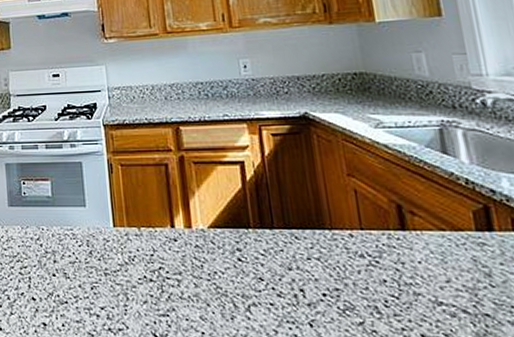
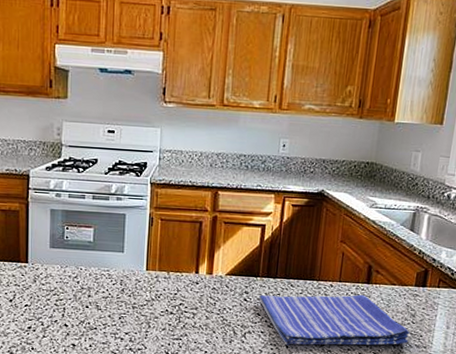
dish towel: none [256,246,493,324] -> present [259,294,410,346]

